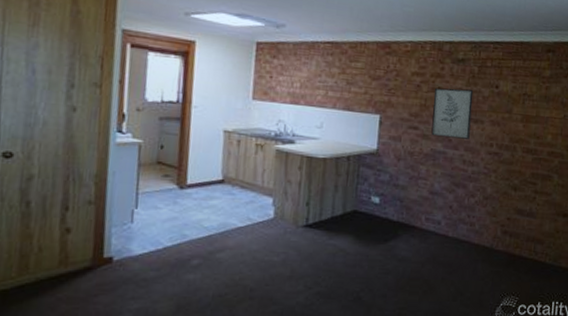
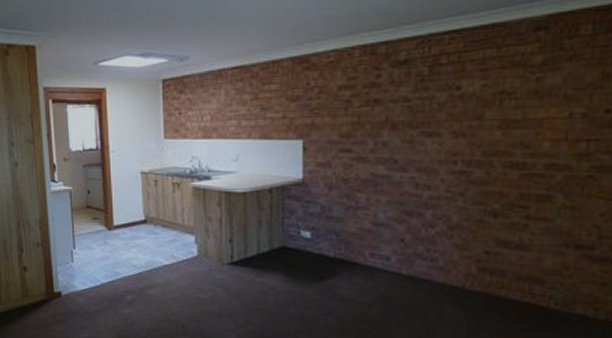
wall art: present [431,87,474,139] -> none [368,97,424,158]

